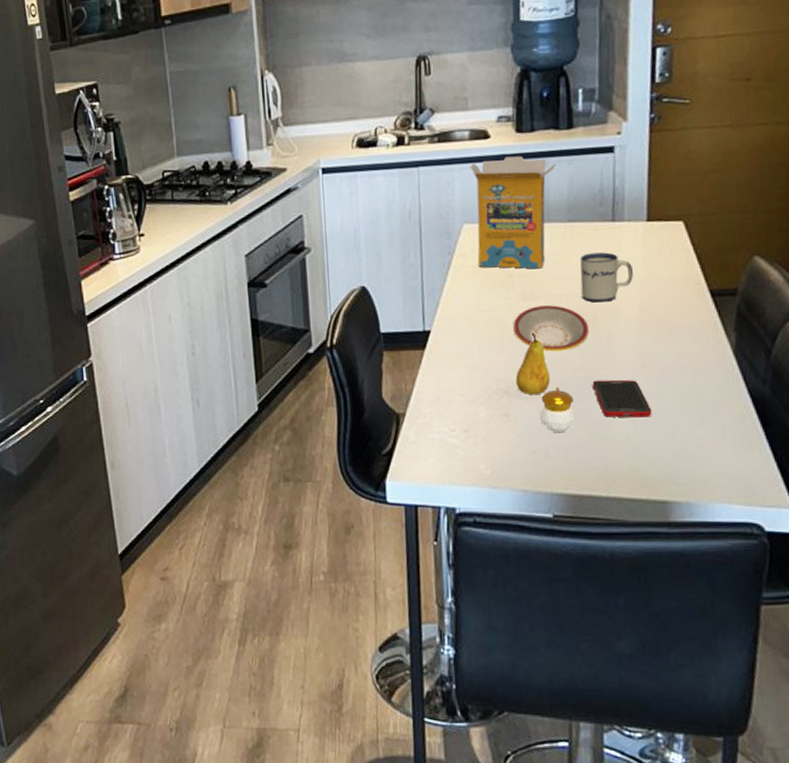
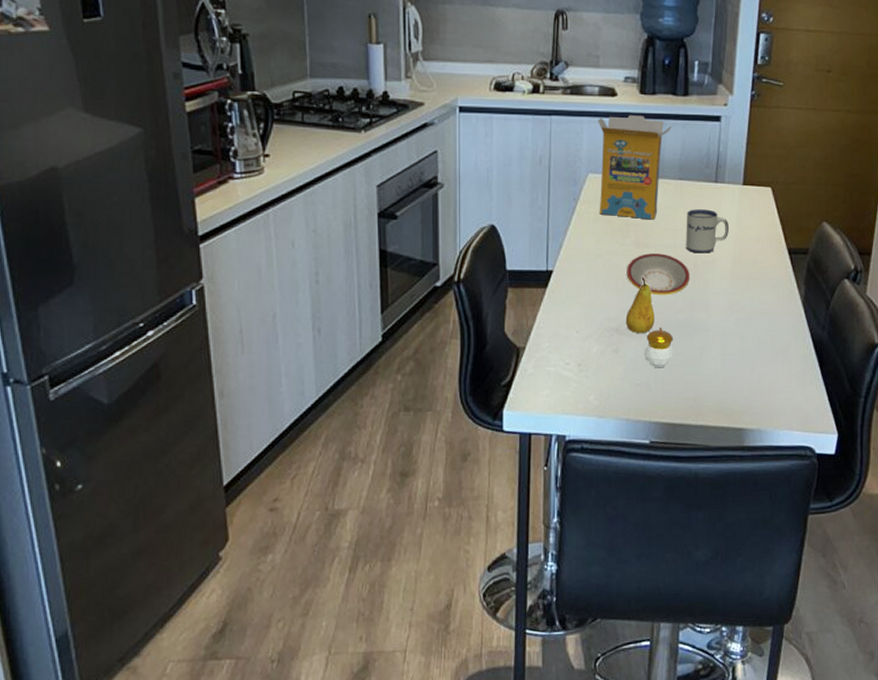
cell phone: present [592,379,652,418] -> none [690,322,736,356]

